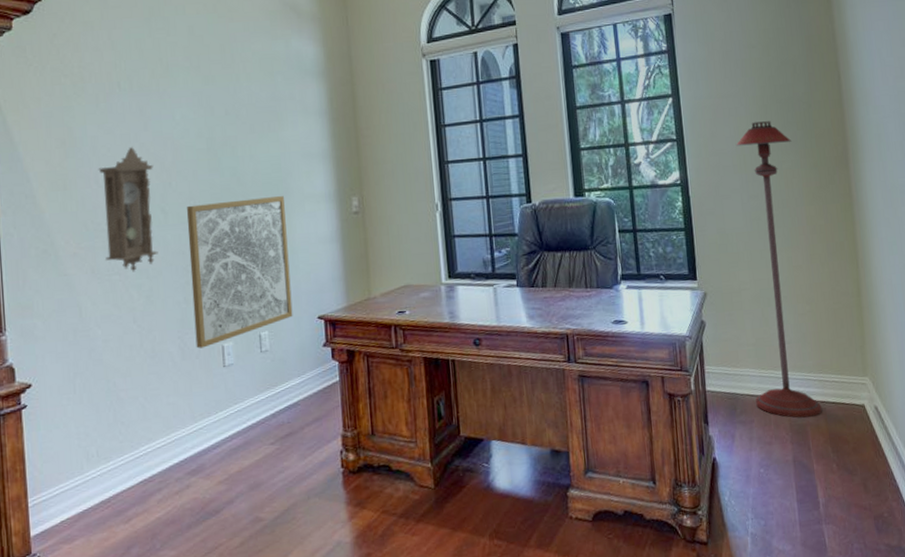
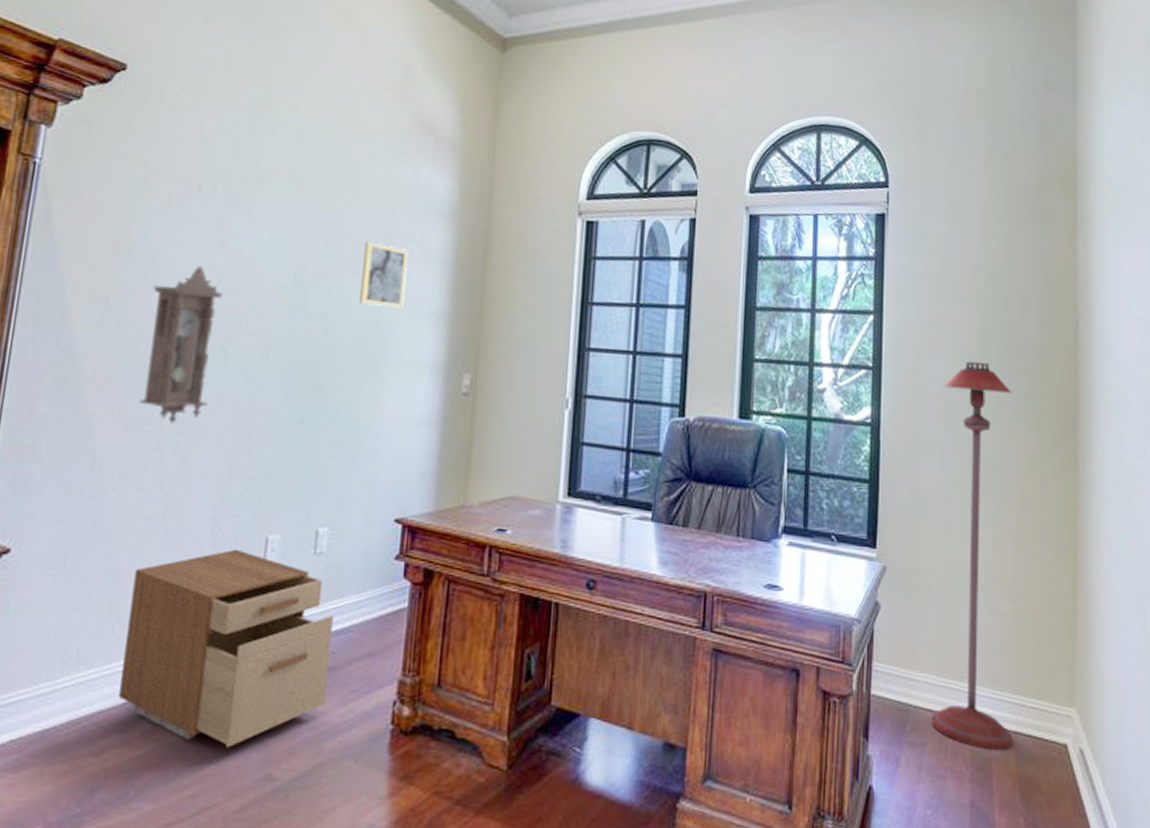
filing cabinet: none [128,357,289,503] -> present [117,549,333,748]
wall art: present [187,196,293,349] -> none [233,351,379,537]
wall art: none [257,105,296,156] -> present [360,241,409,309]

